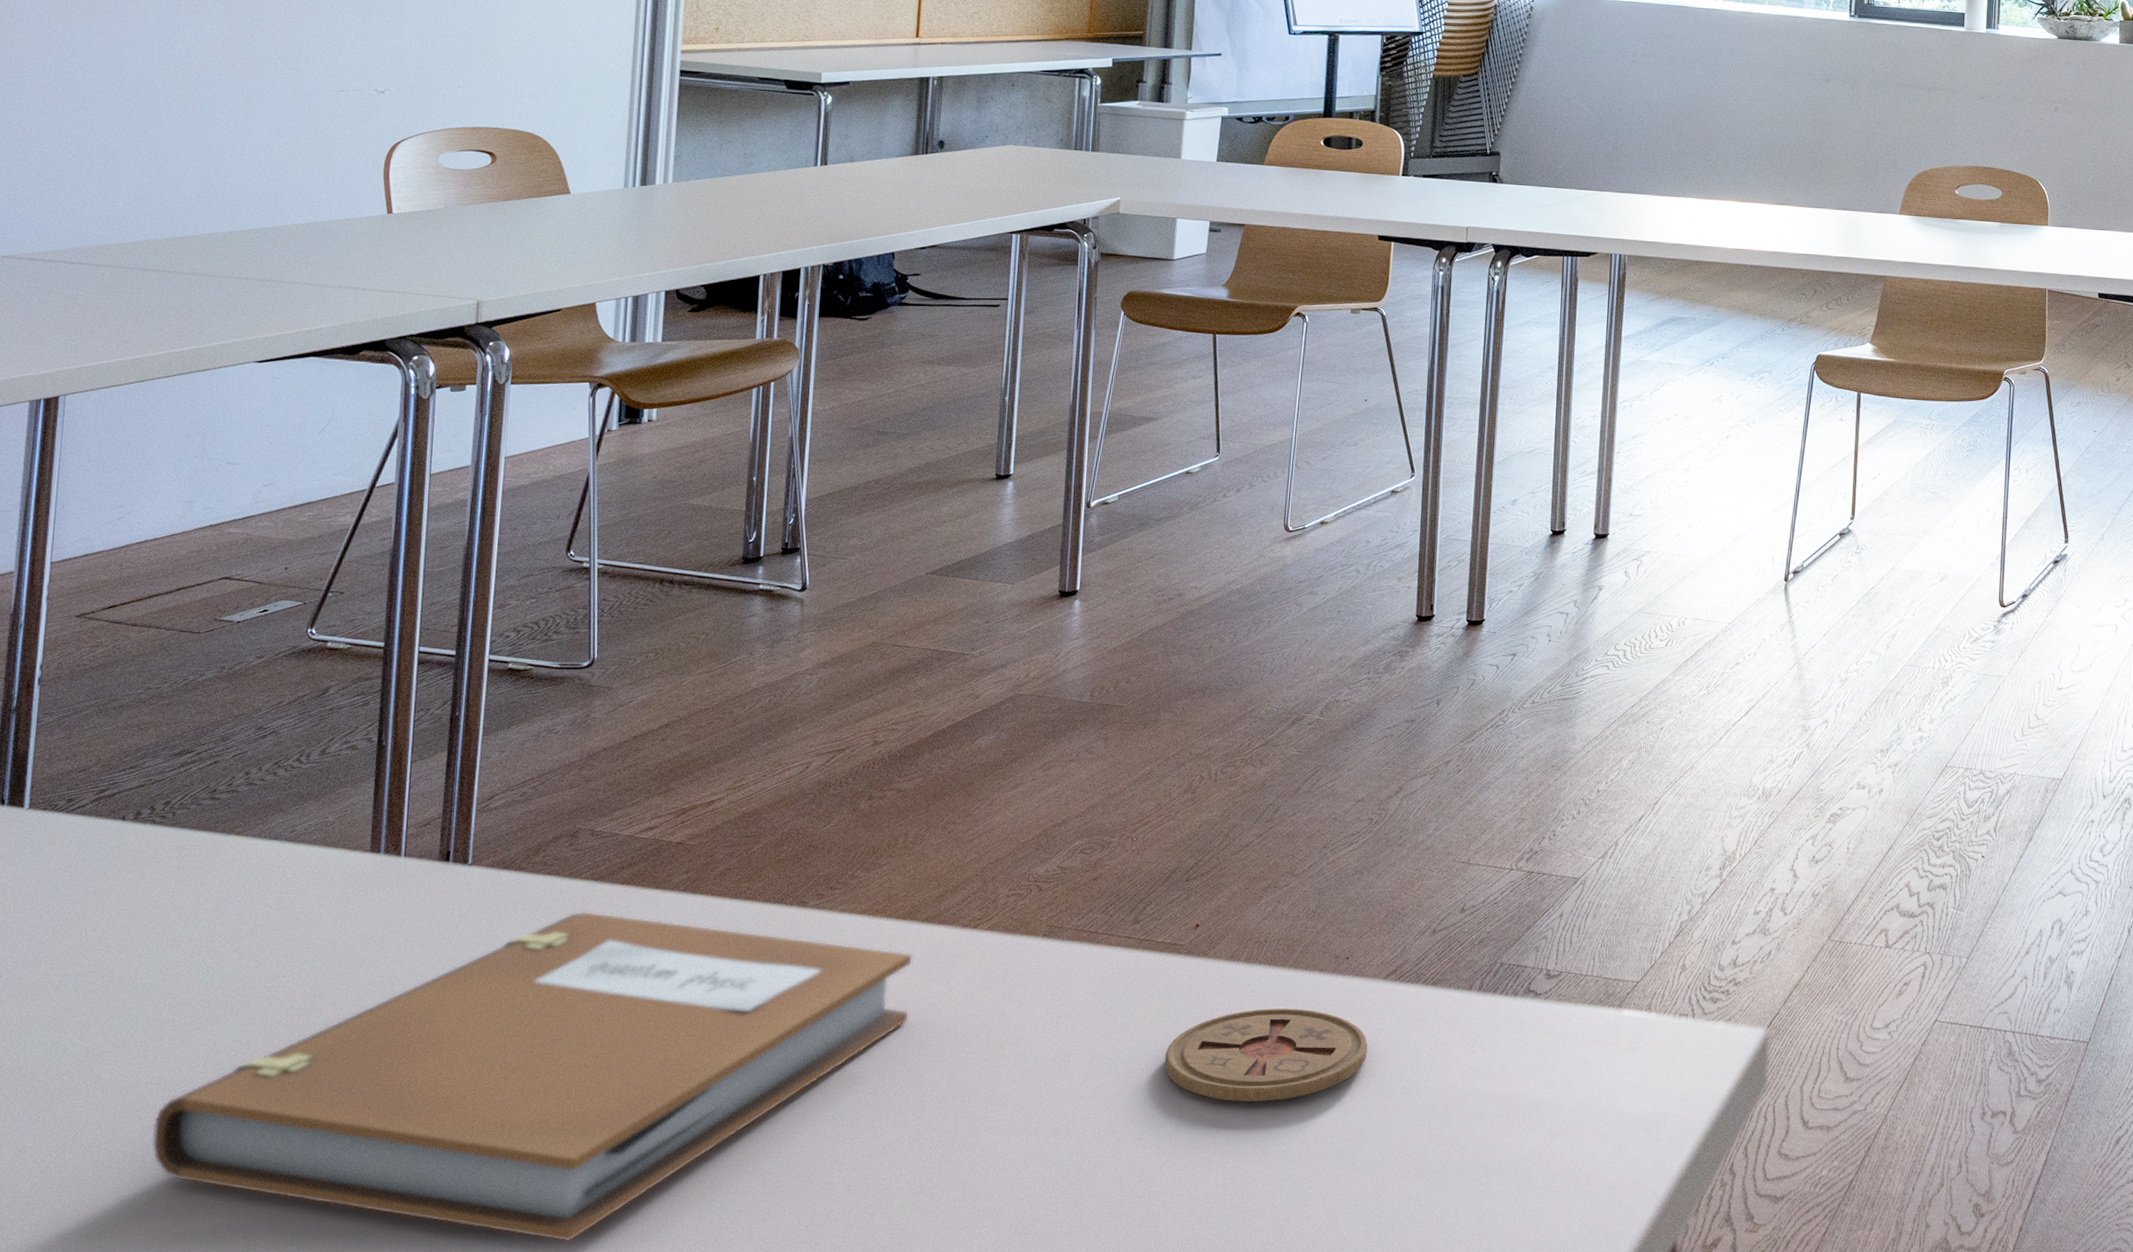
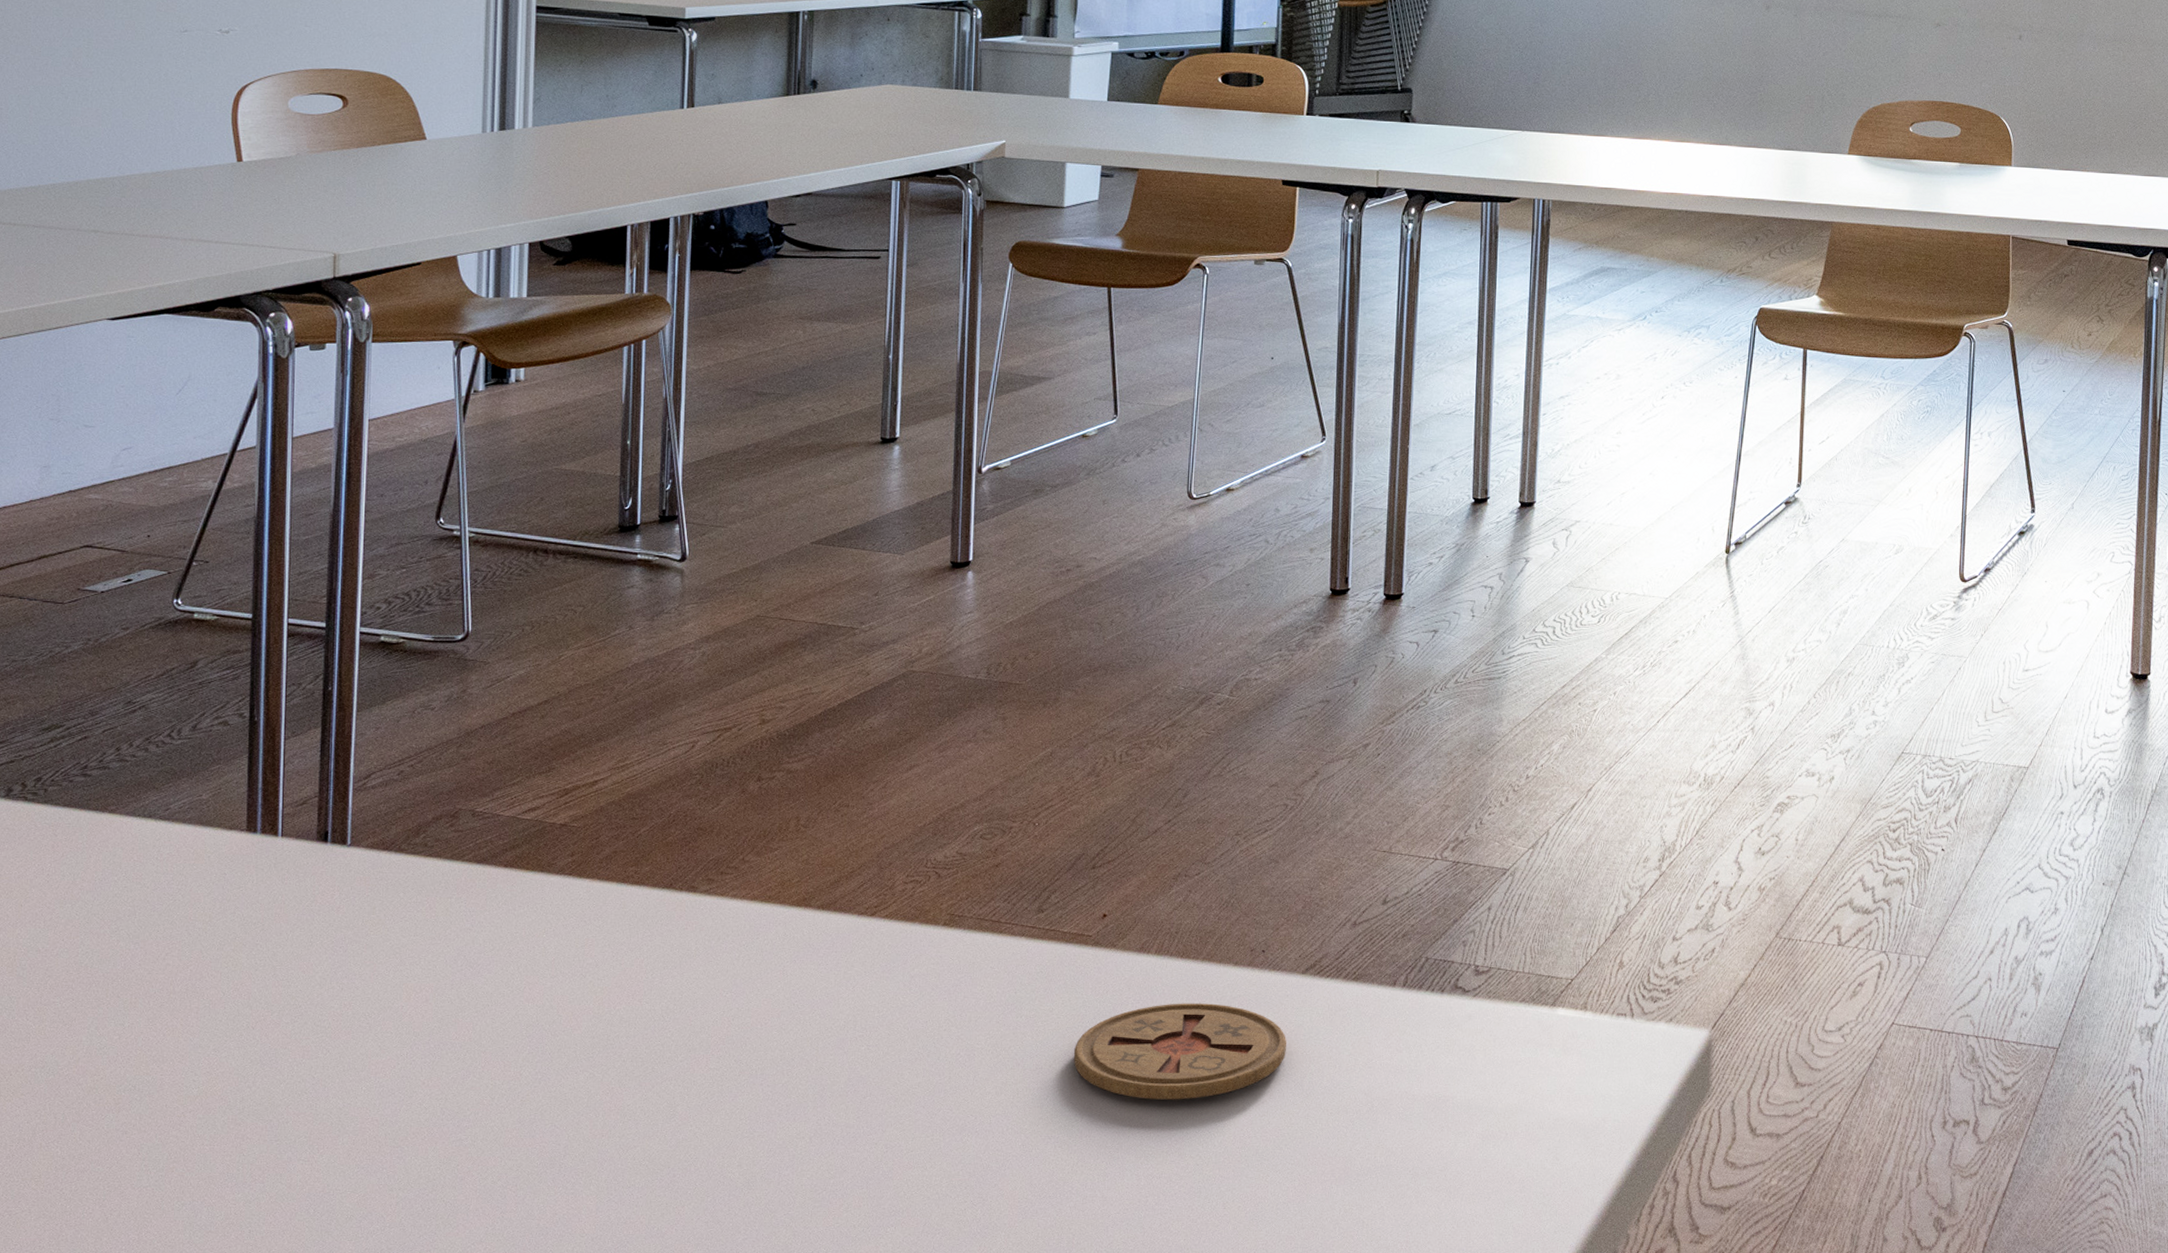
notebook: present [151,911,913,1242] -> none [38,894,809,1235]

